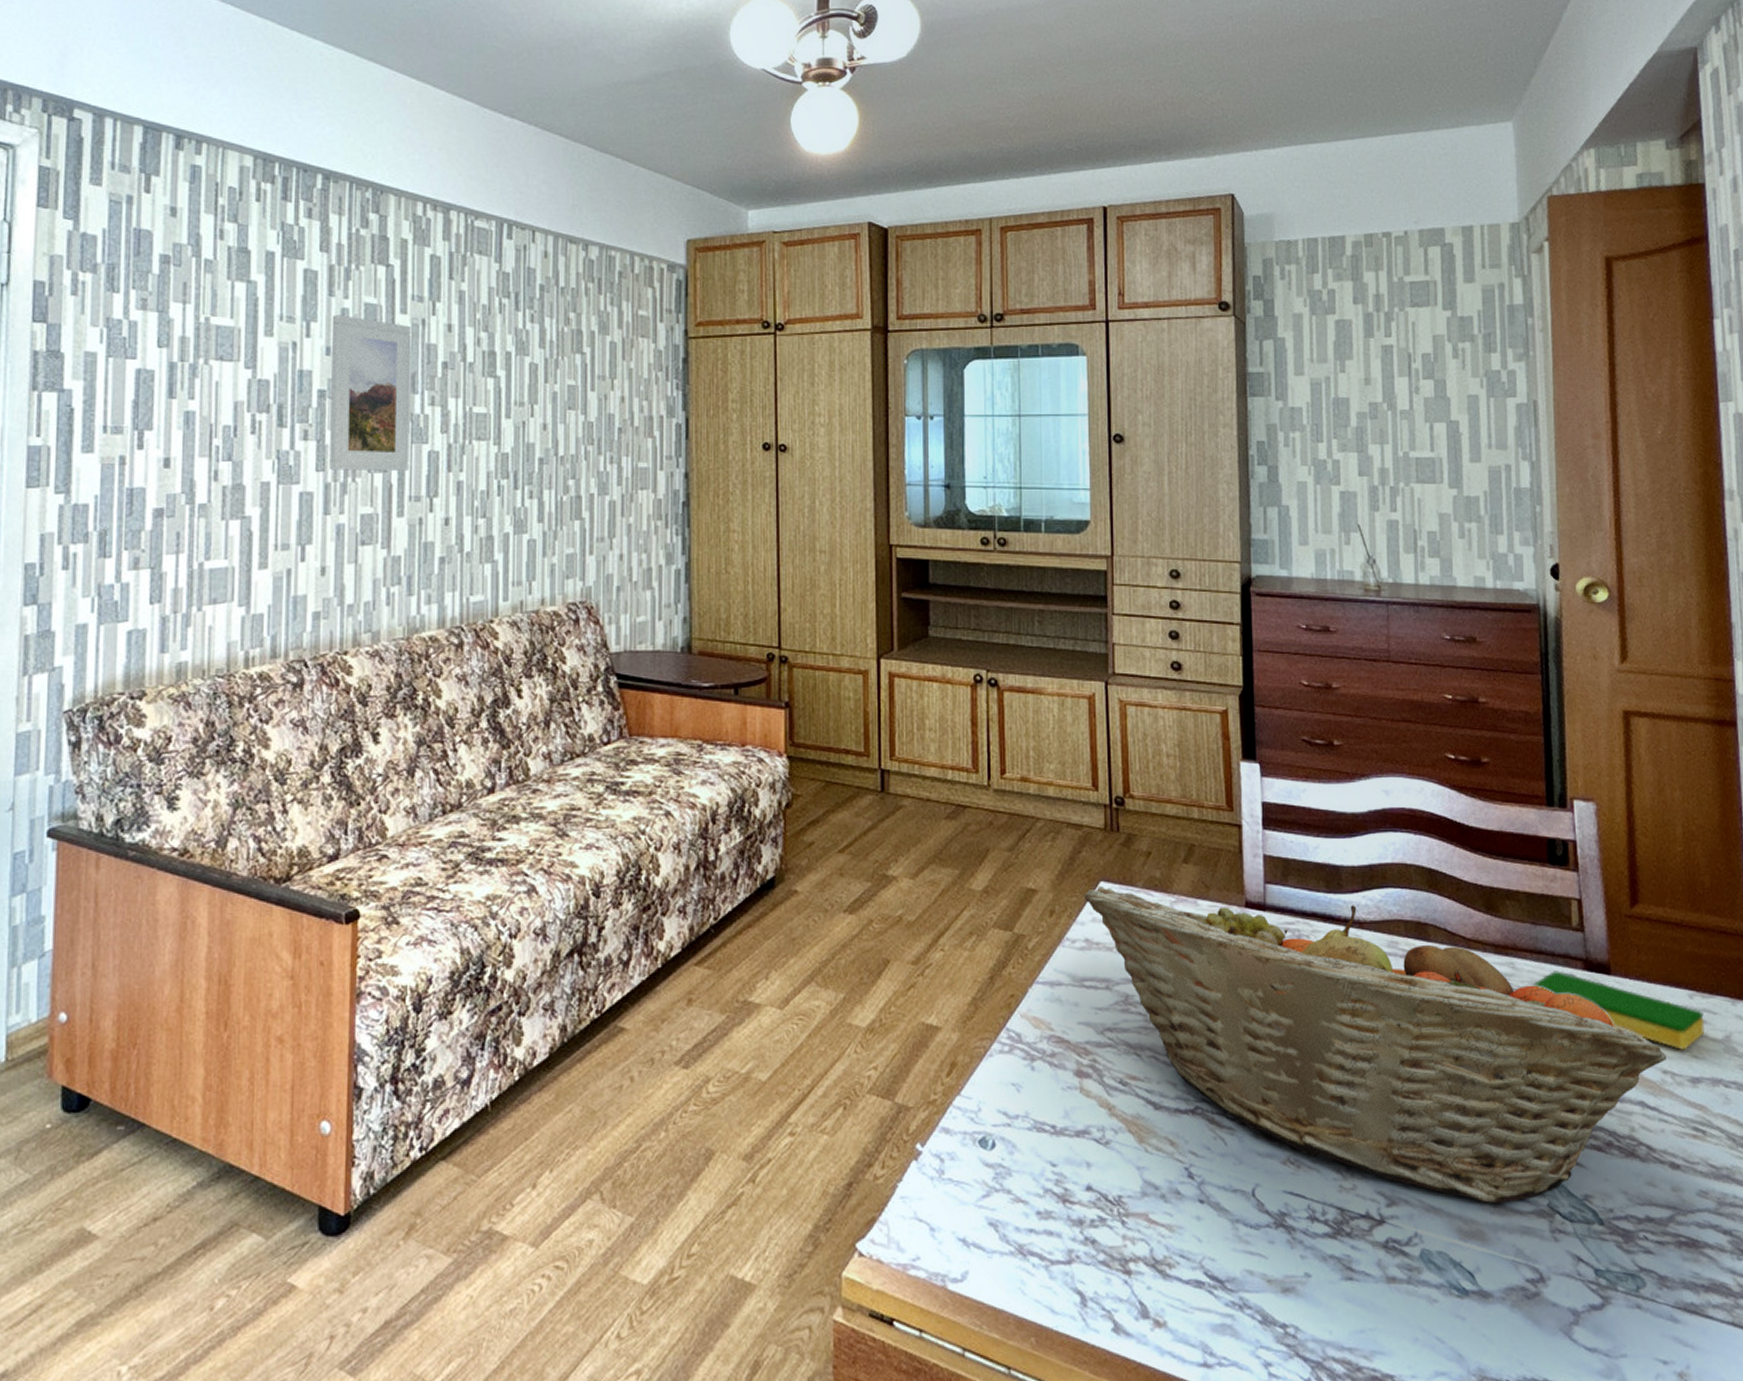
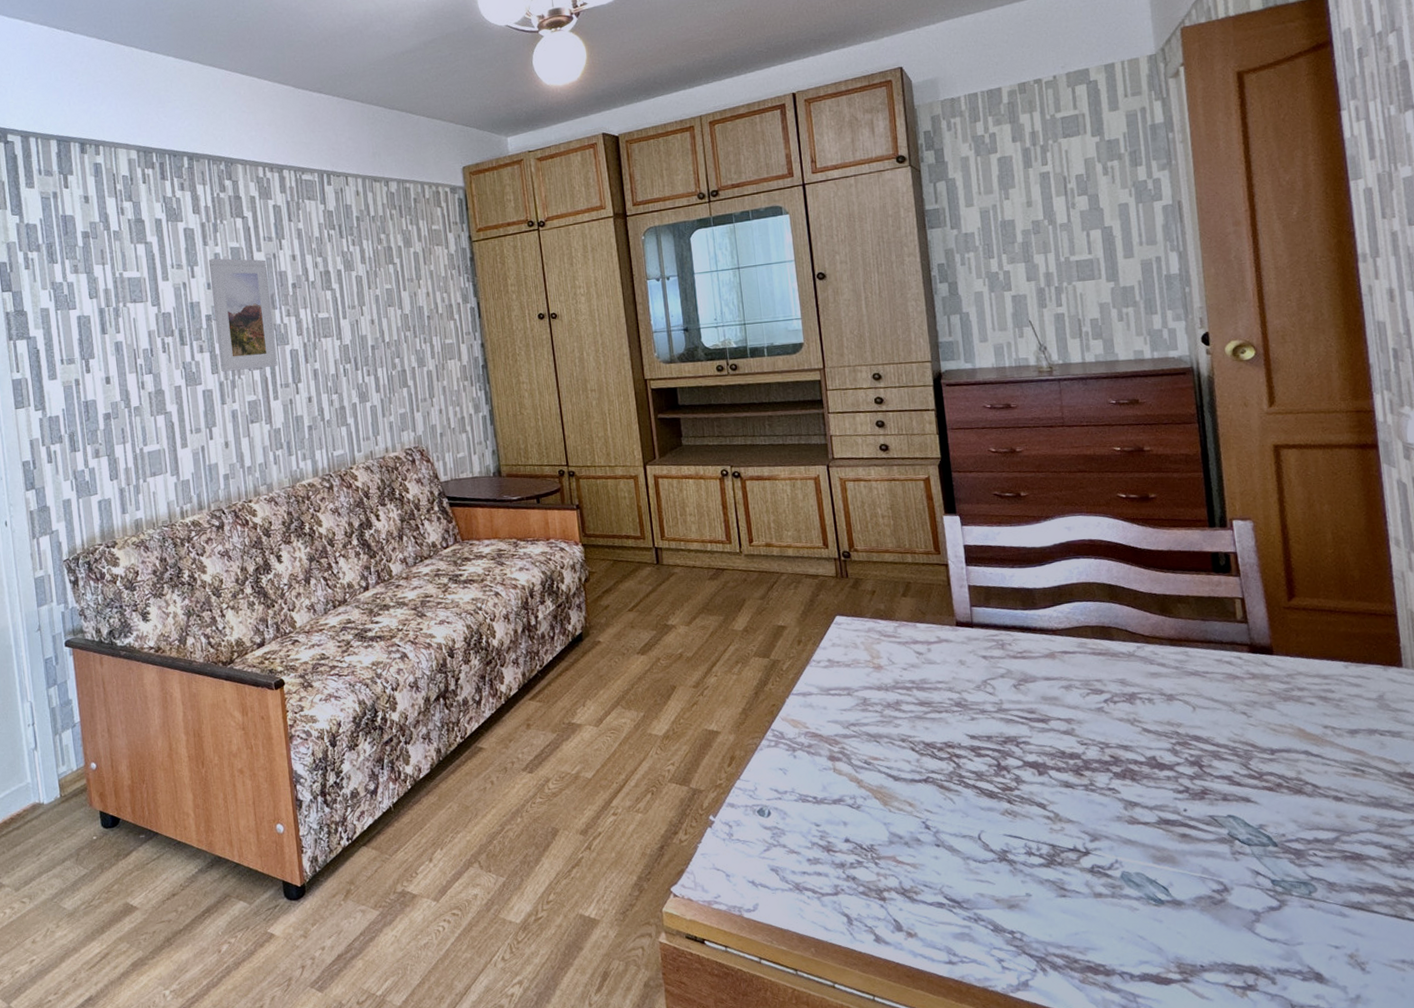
fruit basket: present [1084,886,1666,1203] -> none [824,617,1326,835]
dish sponge: present [1533,971,1705,1050] -> none [1205,655,1360,709]

